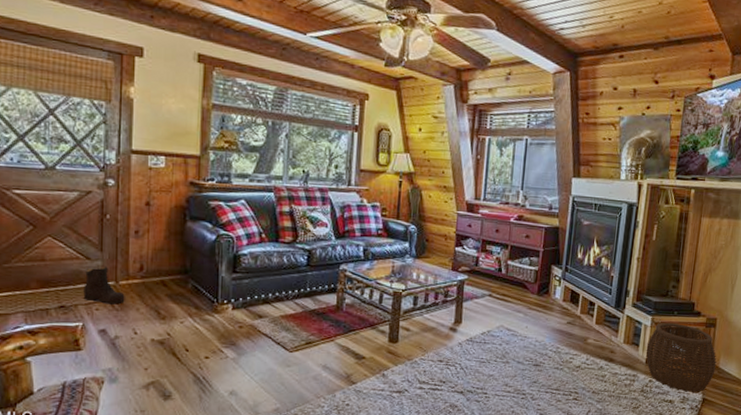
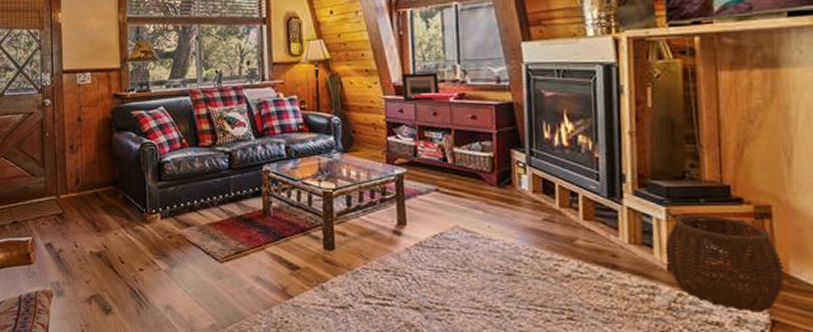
boot: present [83,266,125,305] -> none [31,181,66,218]
picture frame: none [472,193,505,219] -> present [402,72,440,101]

